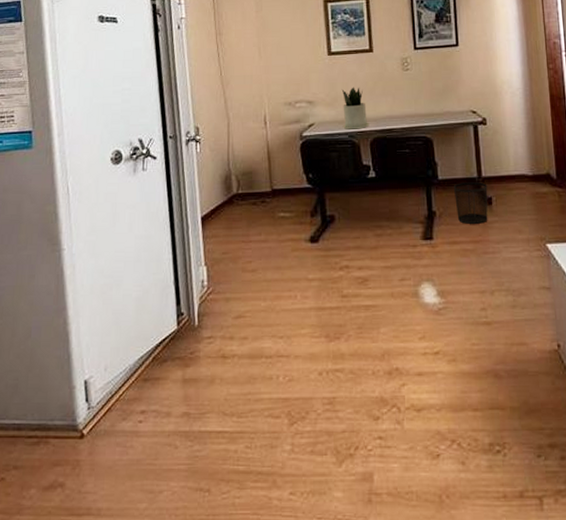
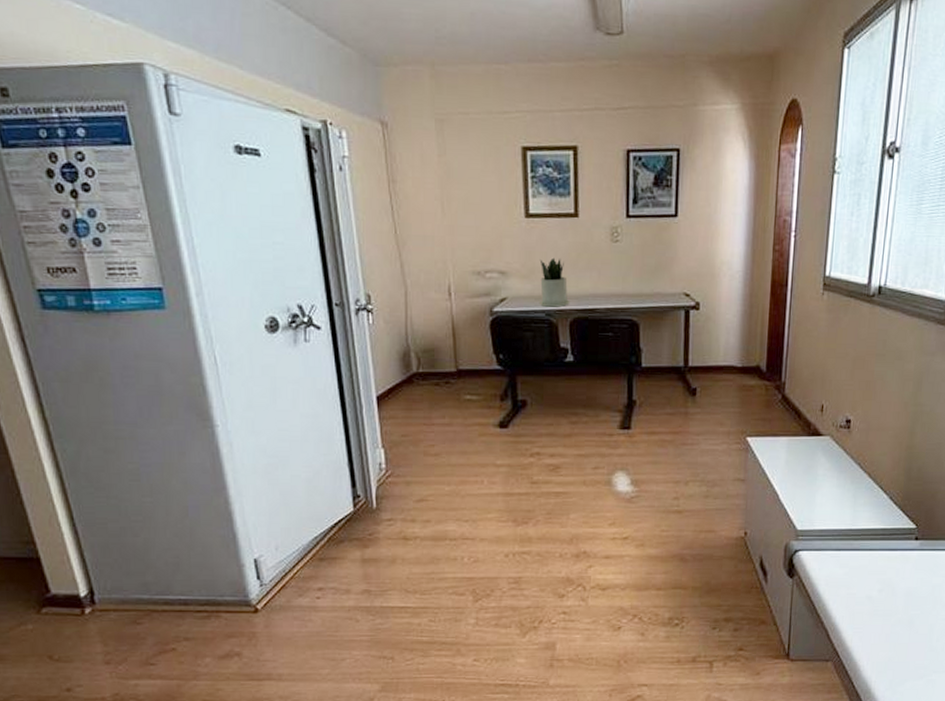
waste bin: present [453,182,488,224] -> none [657,371,693,415]

